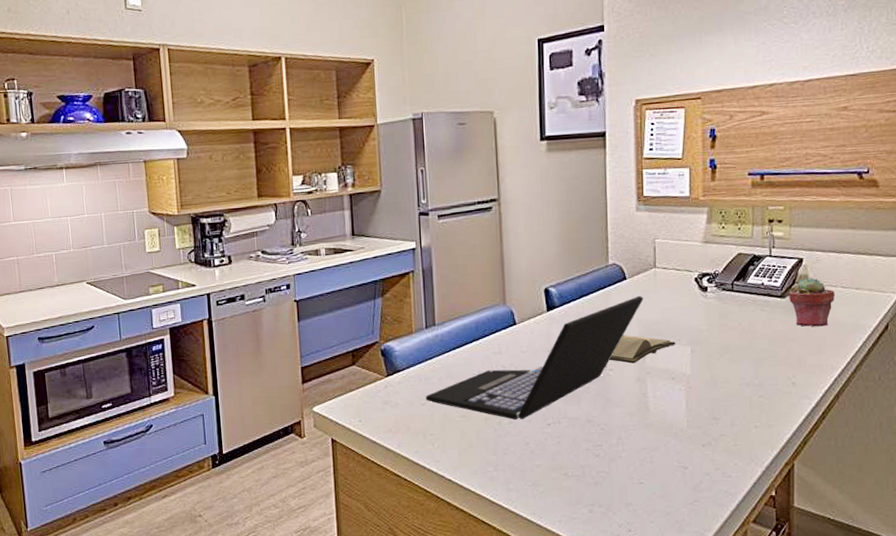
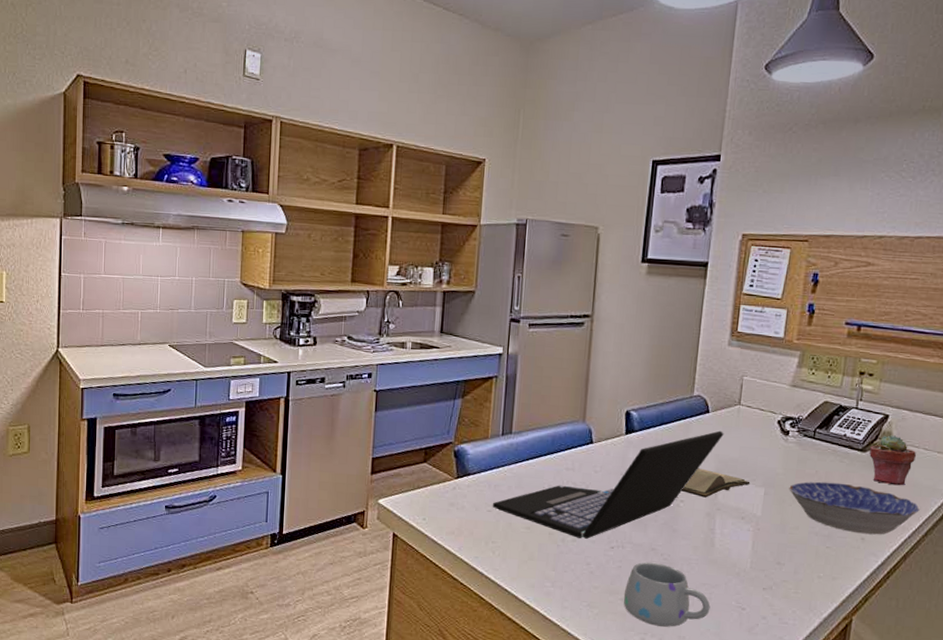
mug: none [566,433,653,496] -> present [623,562,711,627]
bowl: none [715,331,846,379] -> present [789,481,920,535]

